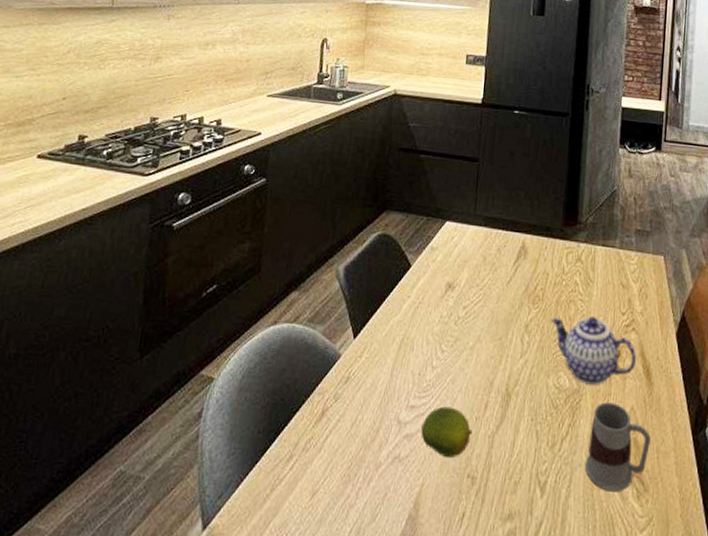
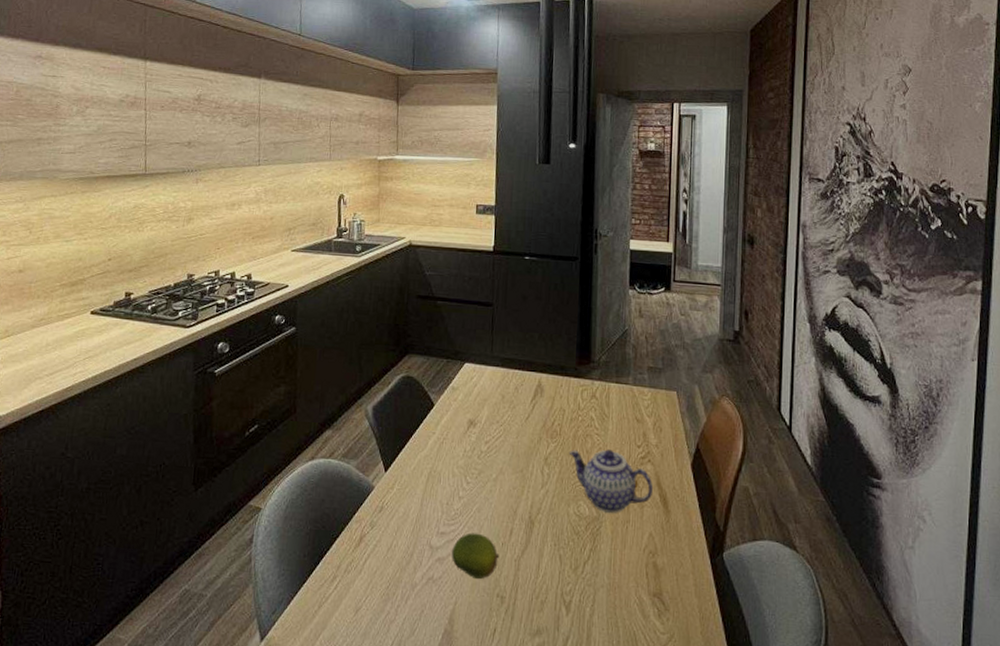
mug: present [584,402,651,492] -> none [607,529,670,611]

